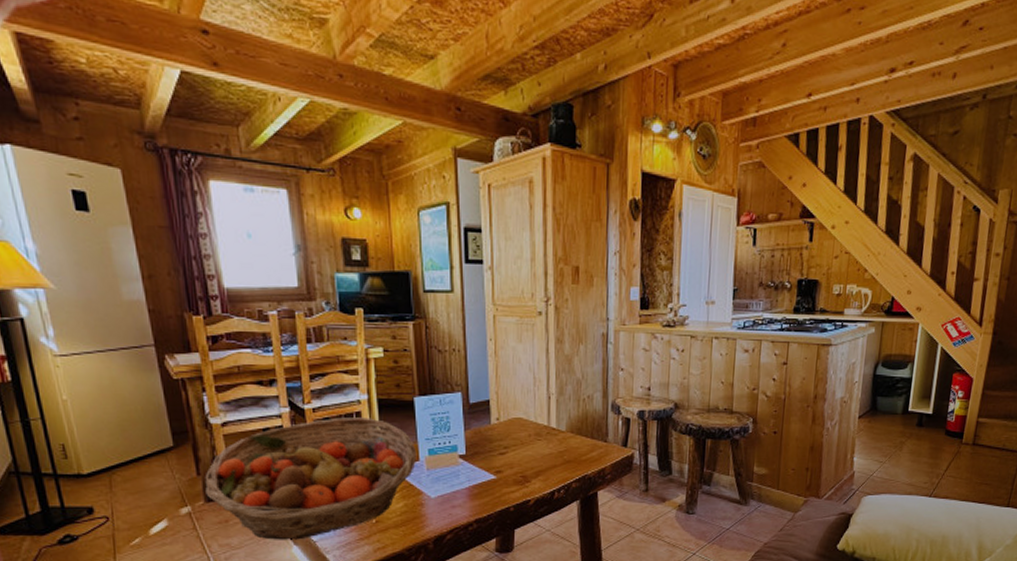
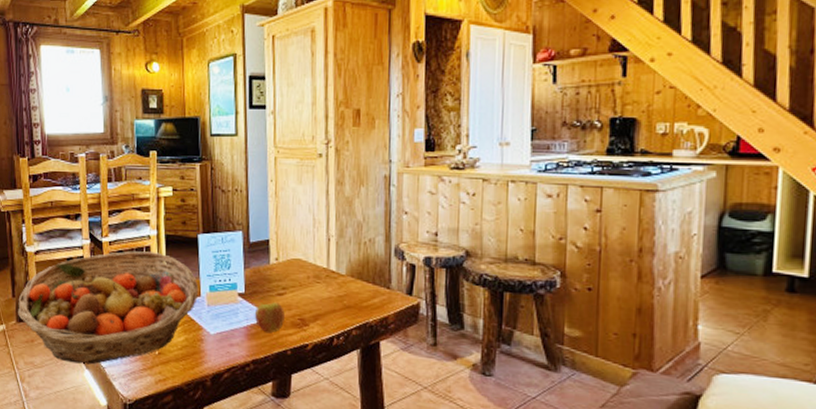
apple: none [476,462,507,491] -> present [254,302,285,332]

